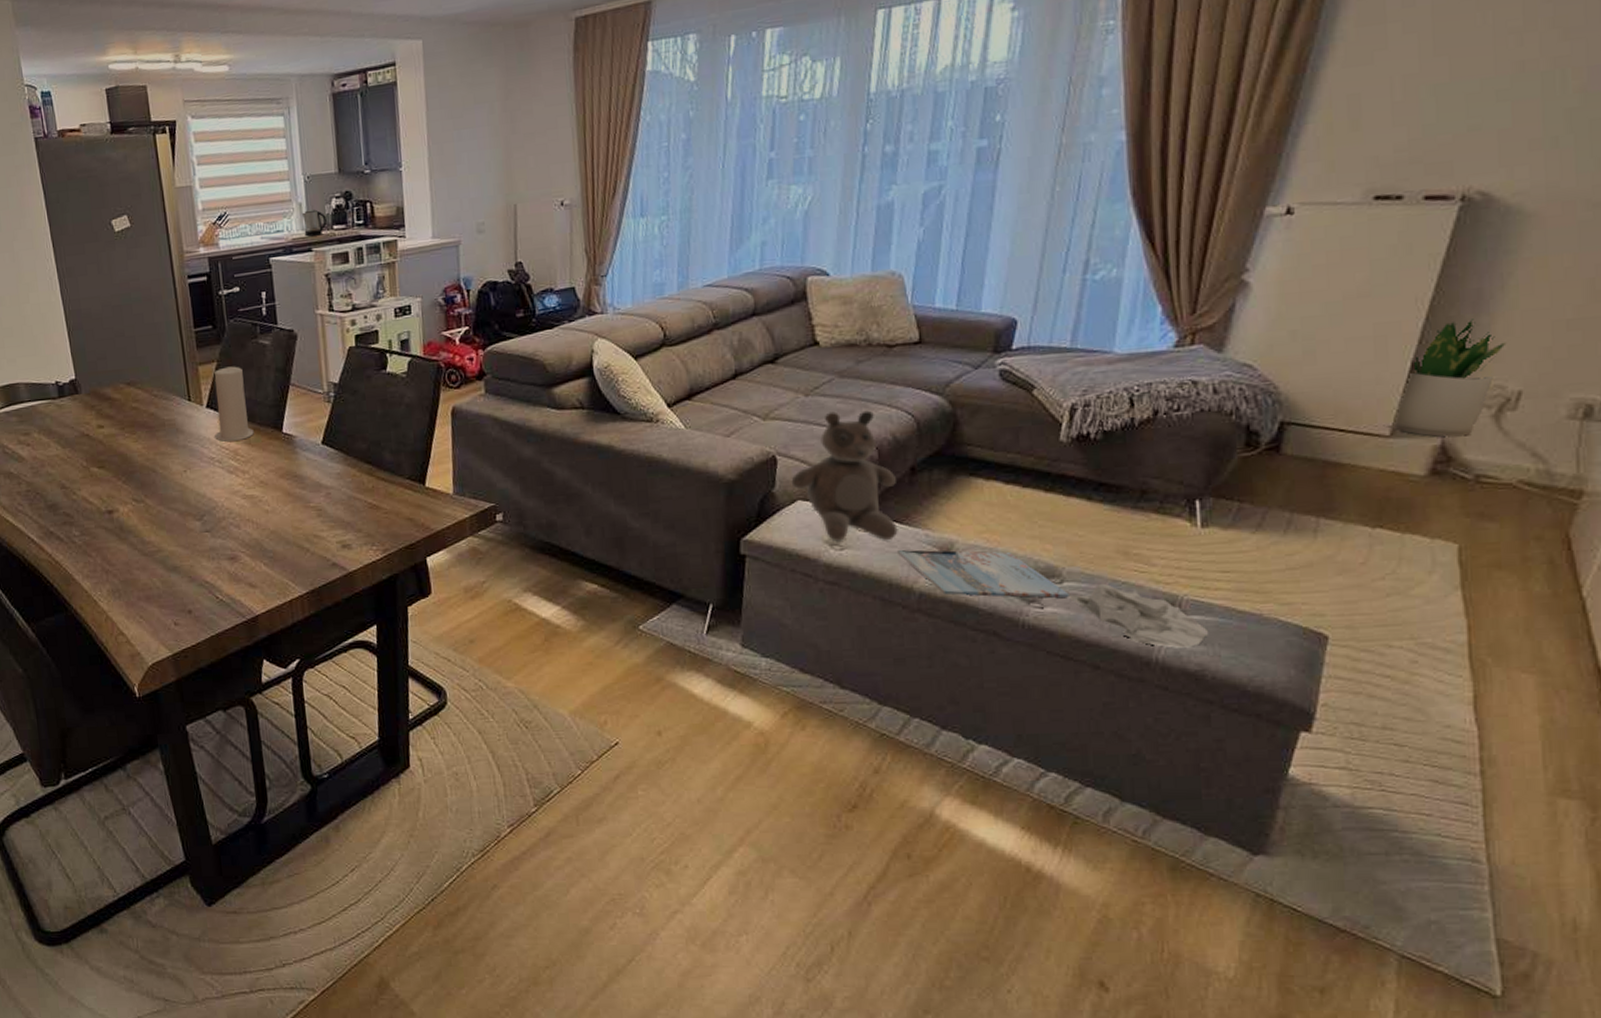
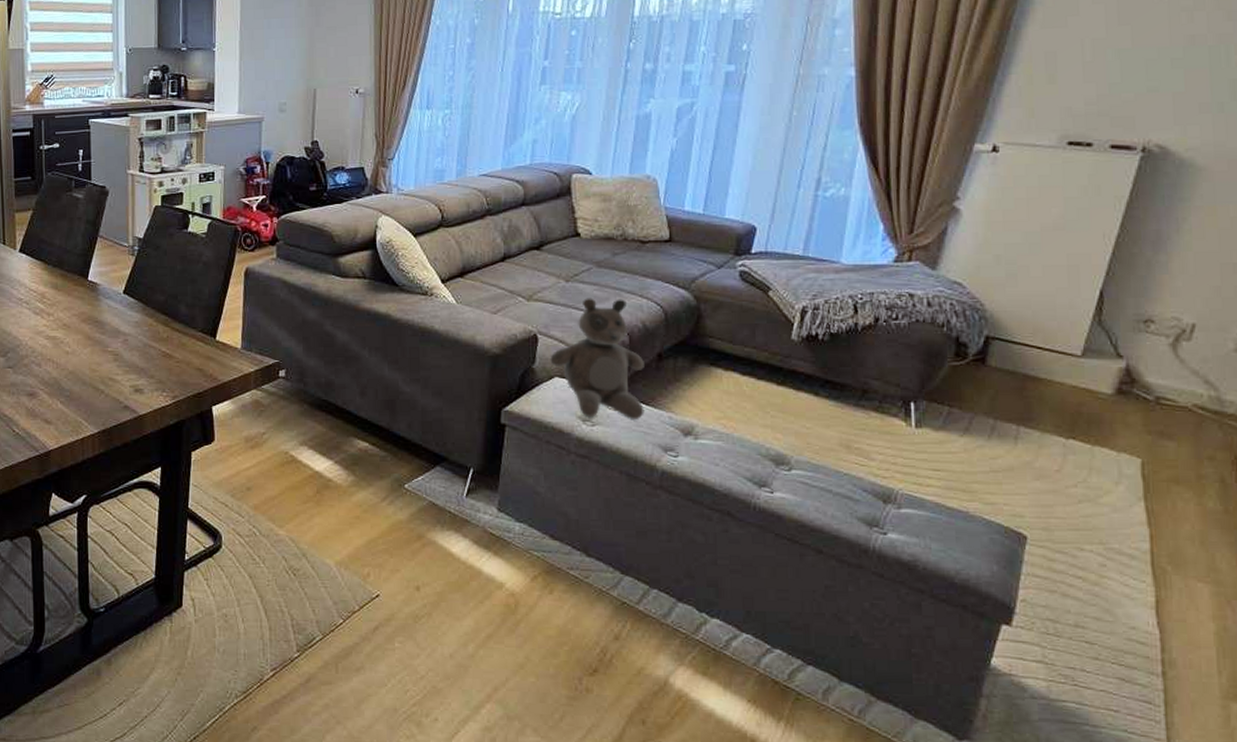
candle: present [214,366,254,442] -> none [25,215,61,286]
kettle: present [301,209,327,237] -> none [121,79,144,103]
magazine: present [898,550,1069,598] -> none [644,430,797,485]
tissue: present [1067,583,1209,648] -> none [795,473,921,539]
planter: present [1383,319,1507,438] -> none [1075,256,1182,361]

